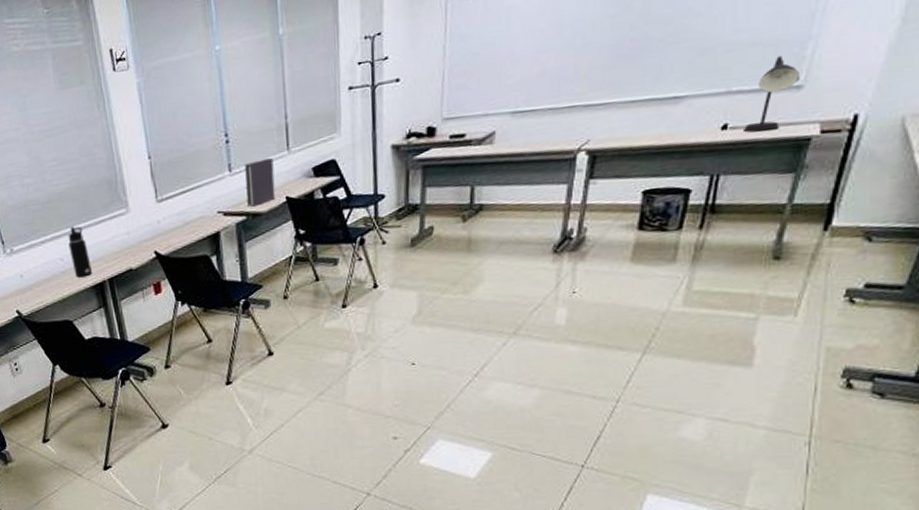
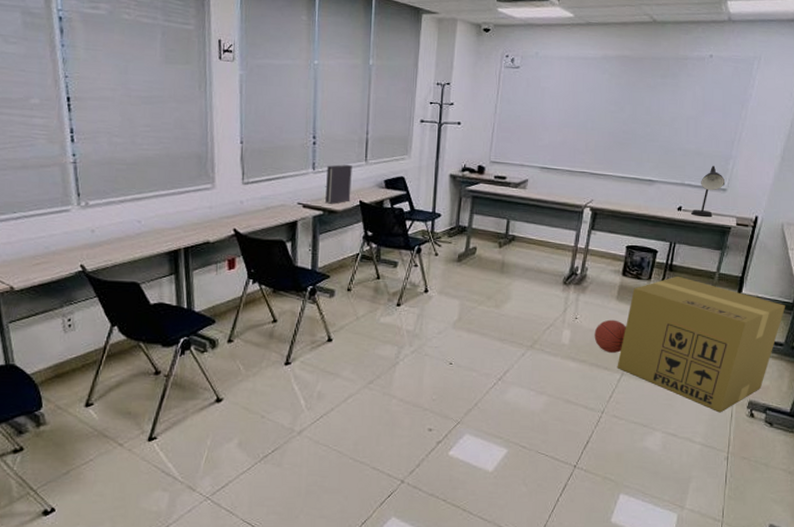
water bottle: present [68,226,92,278] -> none [148,192,169,242]
basketball: none [601,287,647,329] -> present [594,319,626,353]
cardboard box: none [635,217,909,387] -> present [617,276,786,413]

